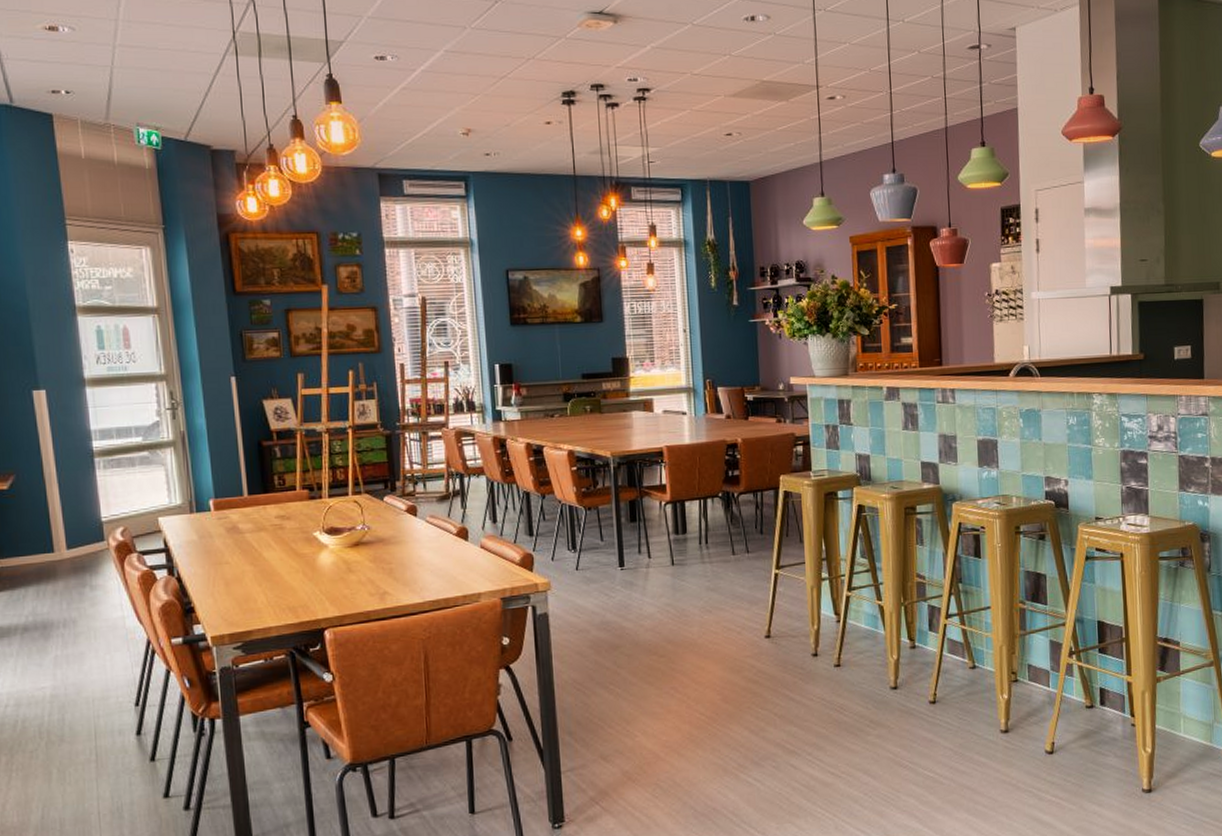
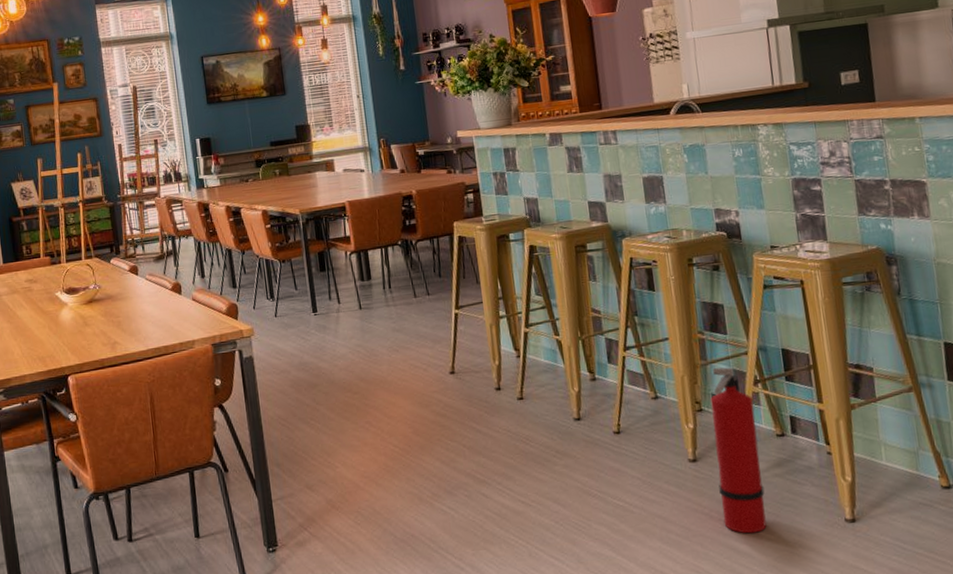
fire extinguisher: none [1026,638,1070,804] -> present [710,367,767,534]

